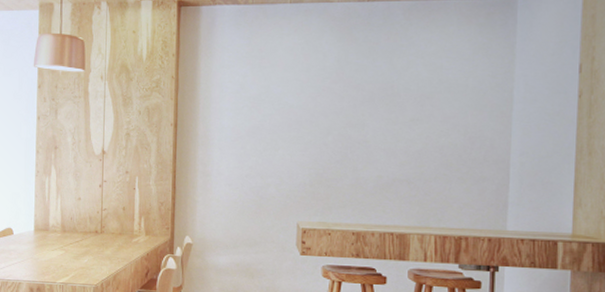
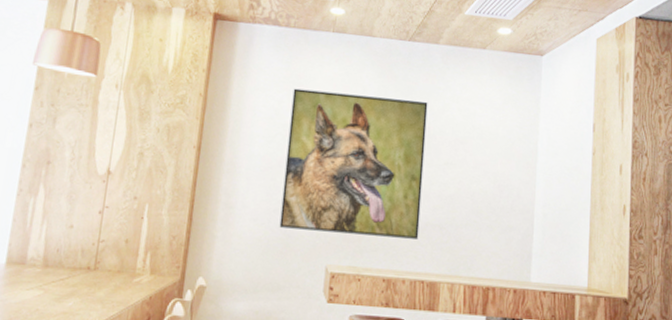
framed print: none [252,60,391,195] -> present [279,88,428,239]

